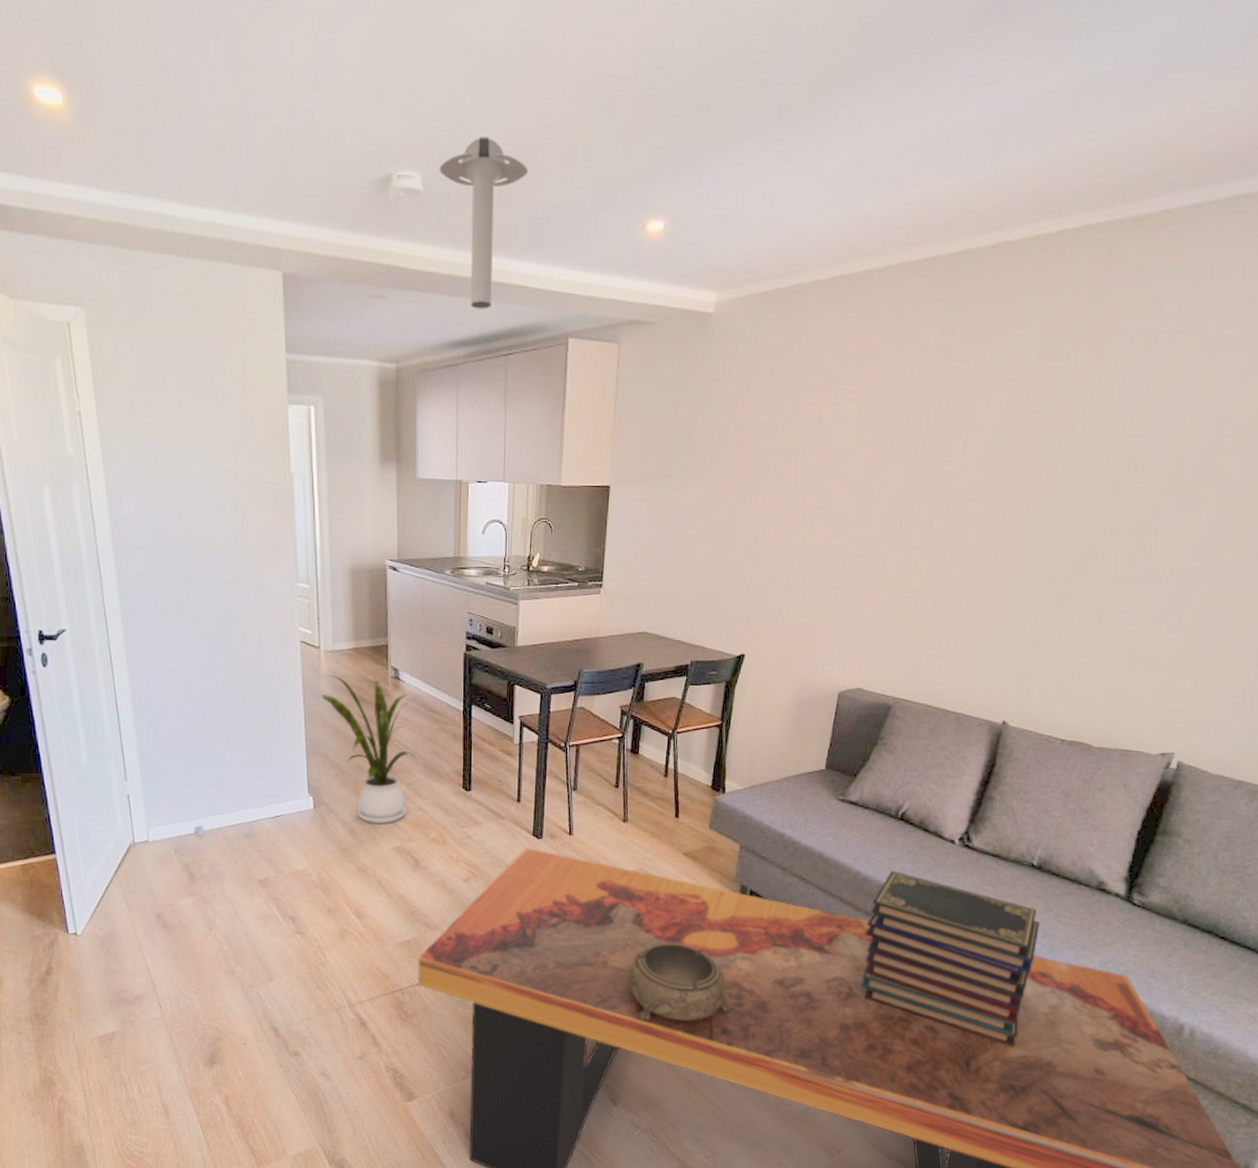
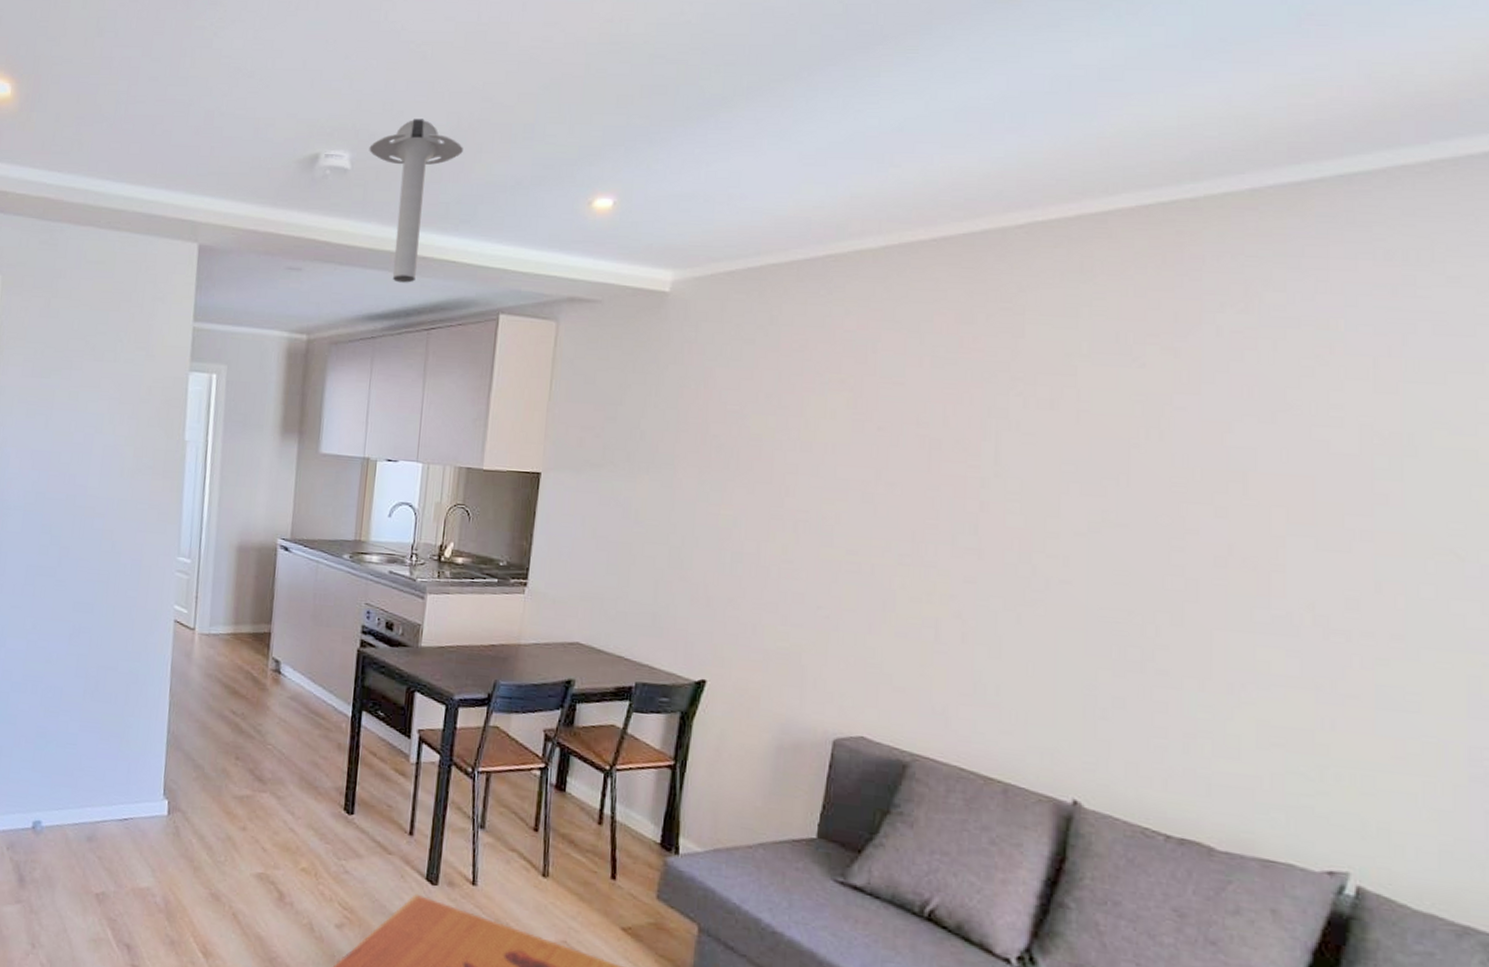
house plant: present [321,675,415,824] -> none [190,661,291,843]

